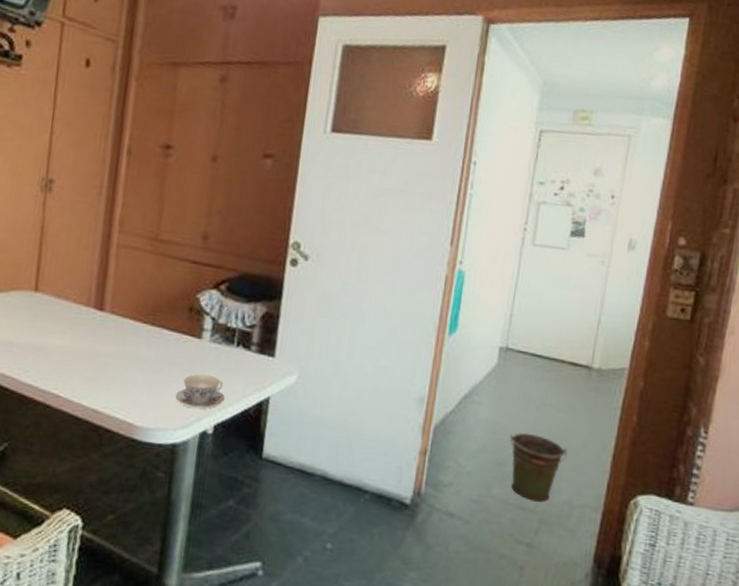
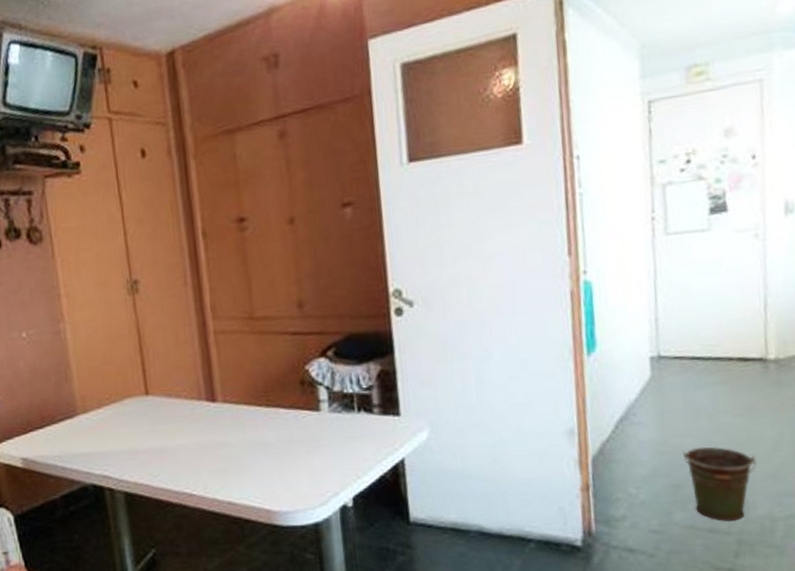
teacup: present [175,374,225,410] -> none [306,447,357,484]

